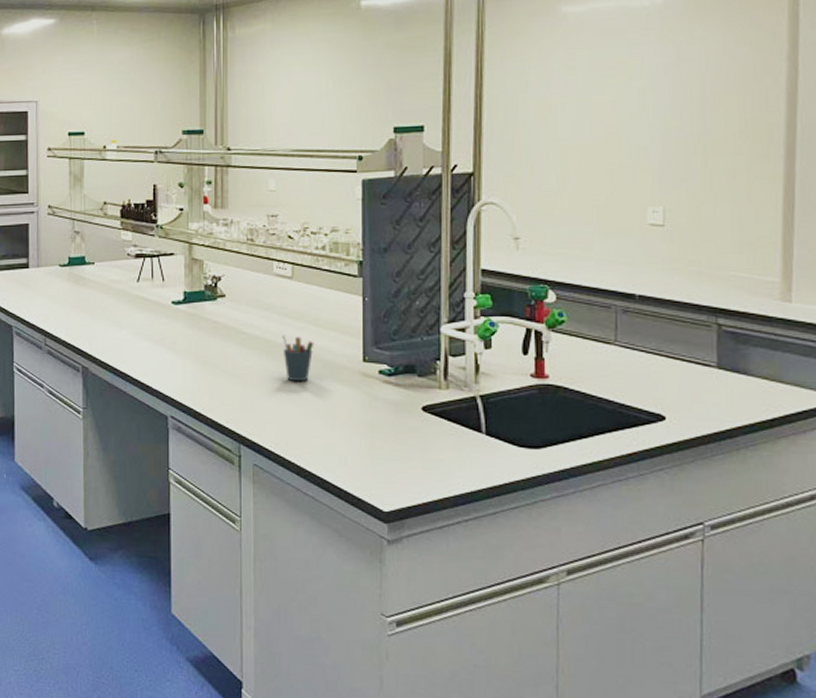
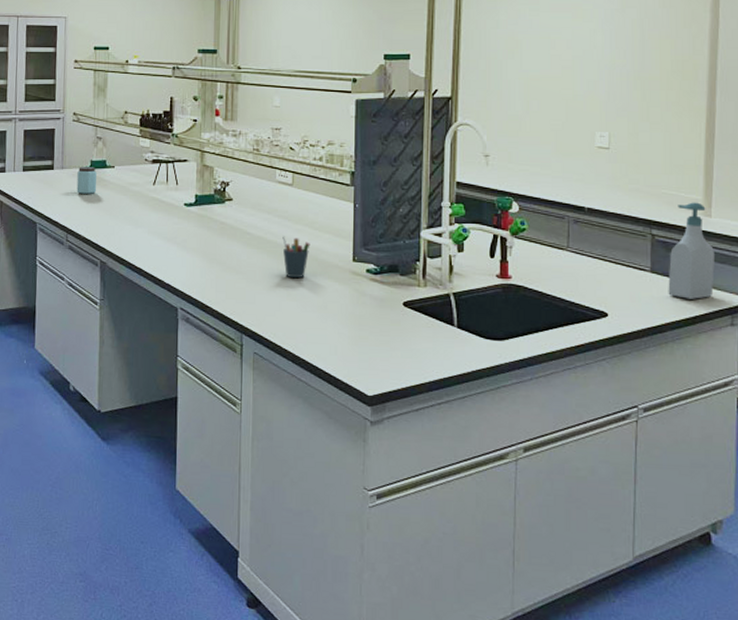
peanut butter: none [54,264,76,294] -> present [76,167,97,194]
soap bottle: none [738,285,798,399] -> present [668,202,716,299]

